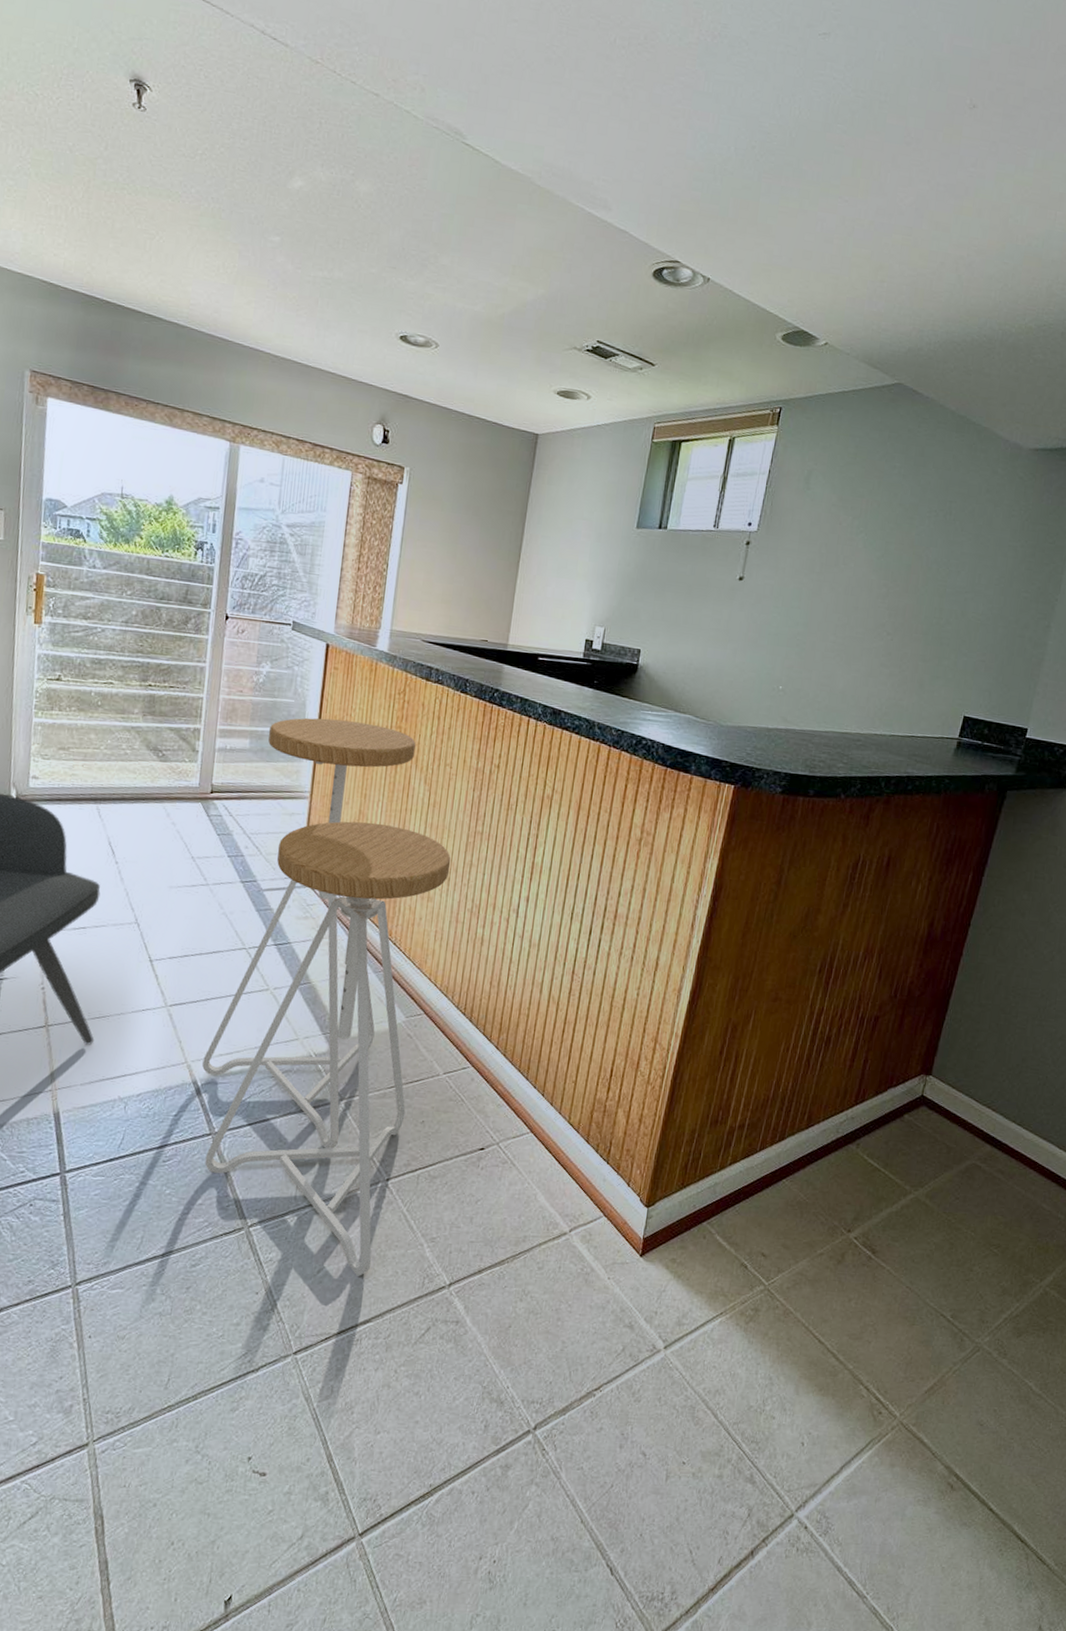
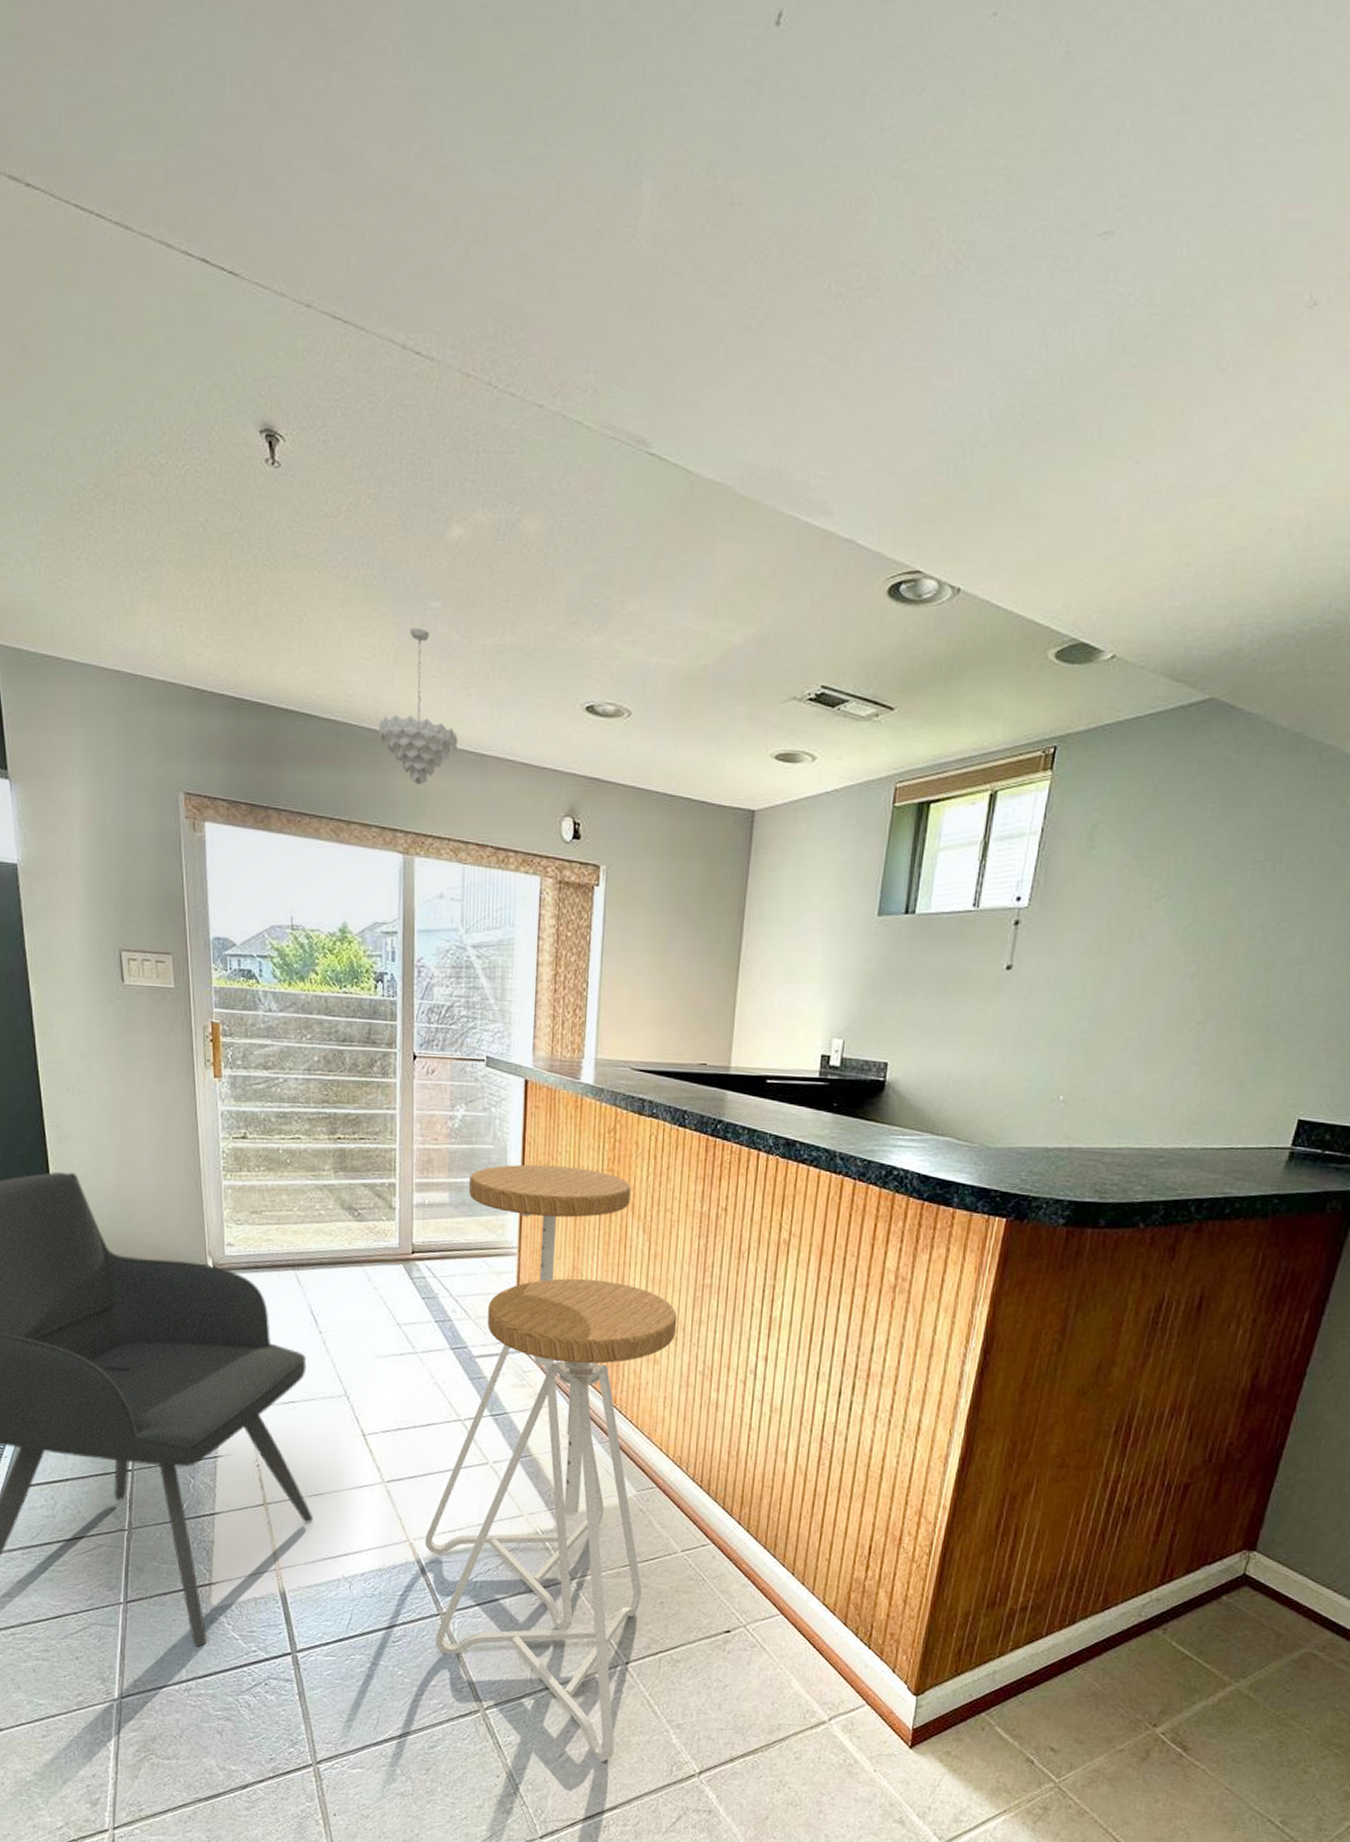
pendant light: none [216,255,287,385] -> present [378,627,458,785]

